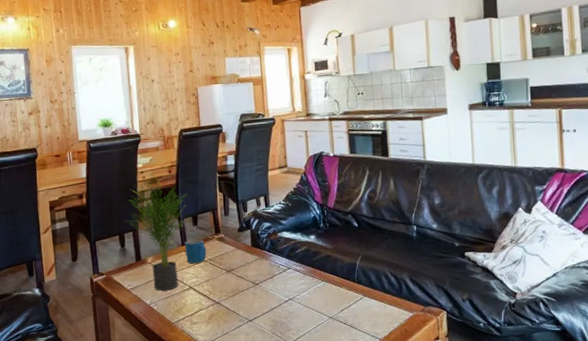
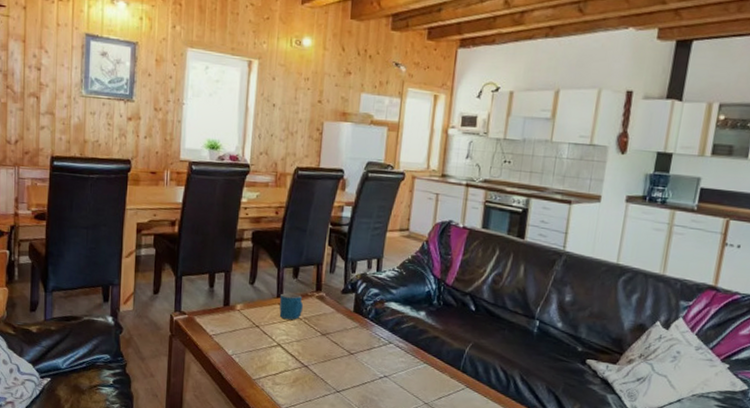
potted plant: present [127,173,187,291] -> none [220,211,291,344]

